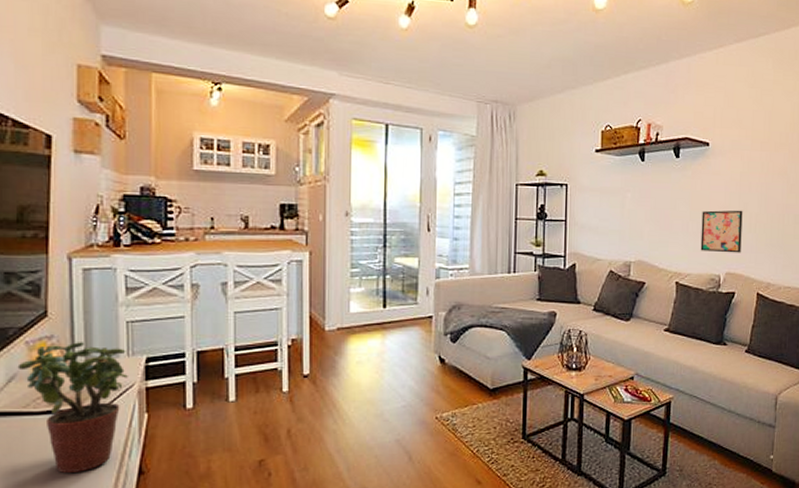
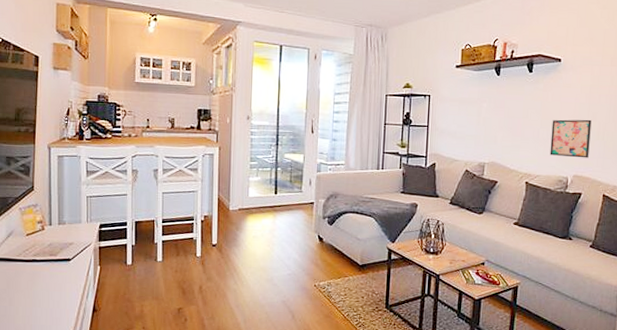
potted plant: present [17,342,128,474] -> none [14,210,87,307]

